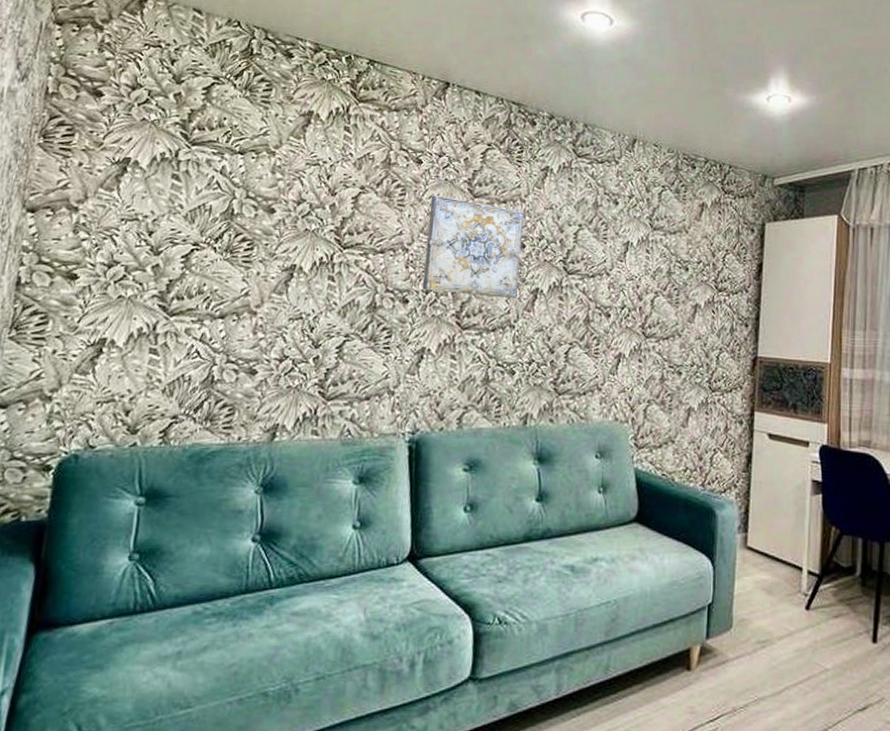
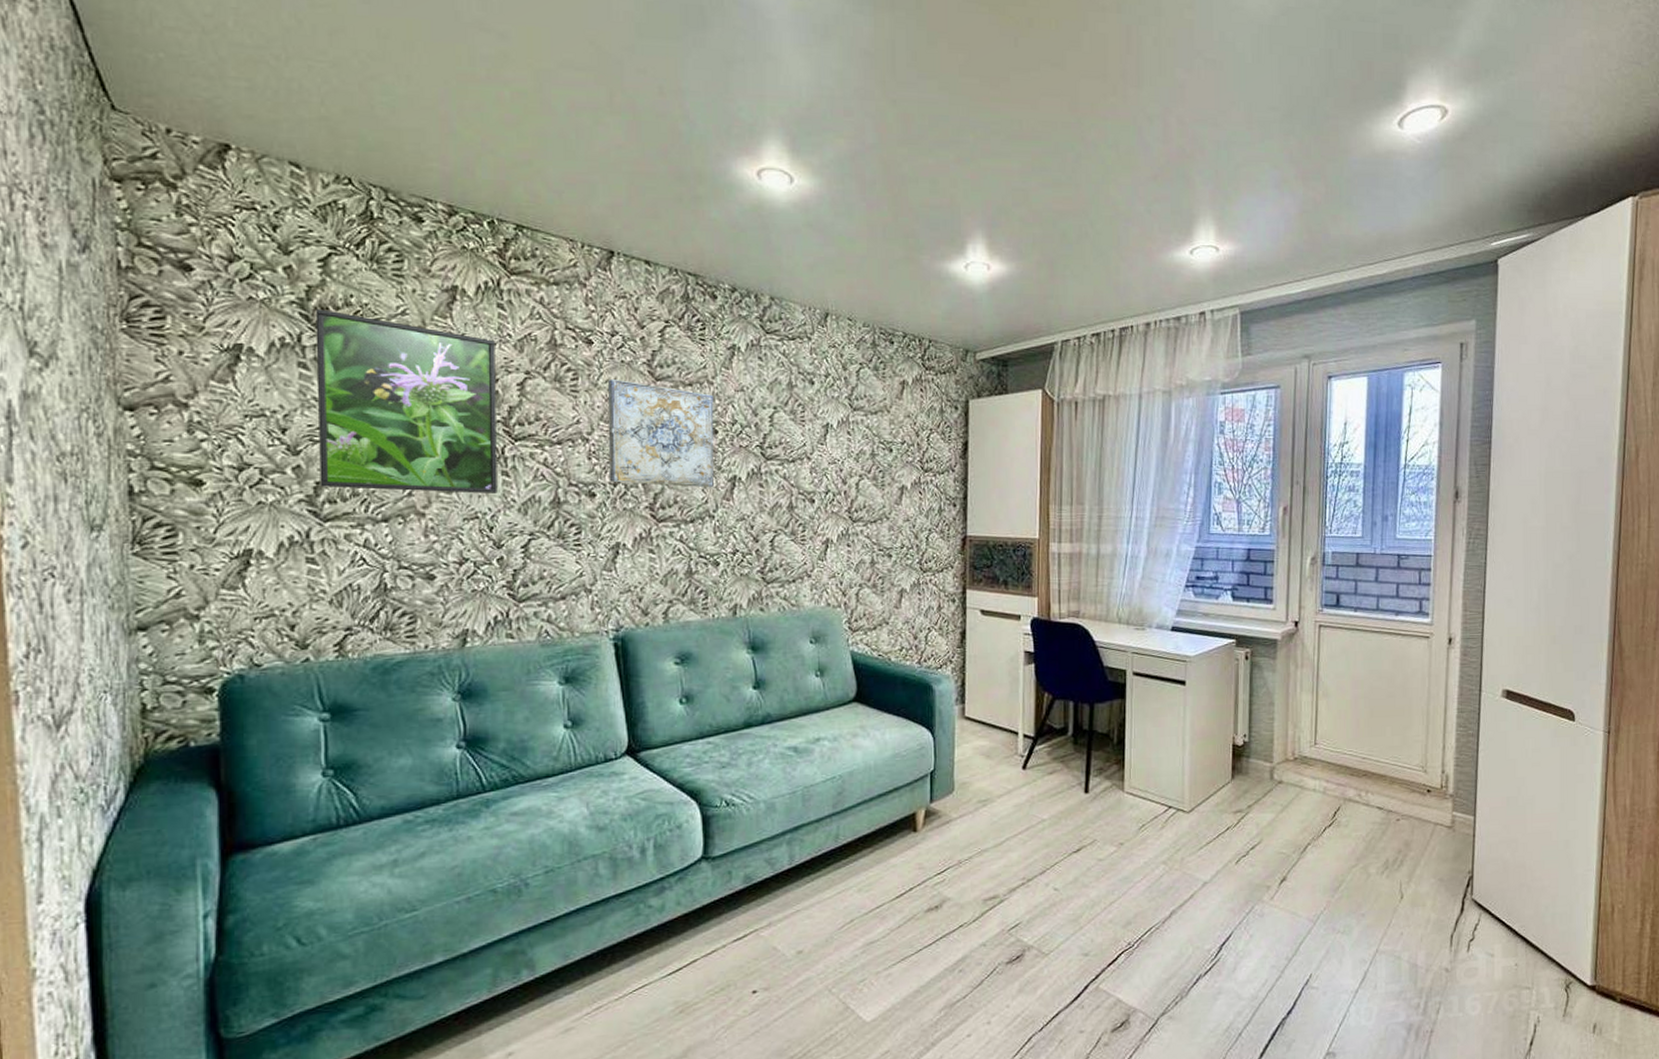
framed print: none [172,128,338,296] -> present [315,308,498,493]

